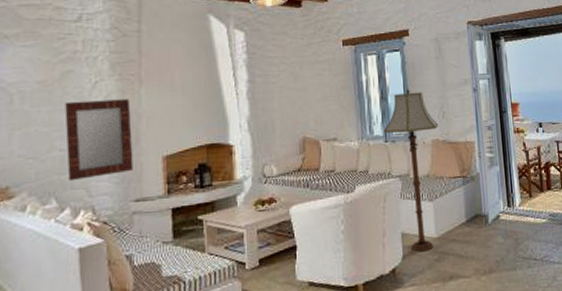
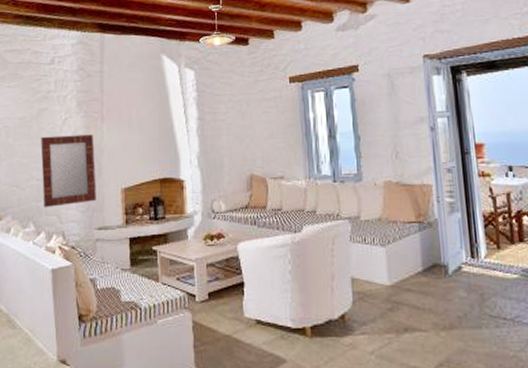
floor lamp: present [383,88,439,252] -> none [332,127,392,299]

